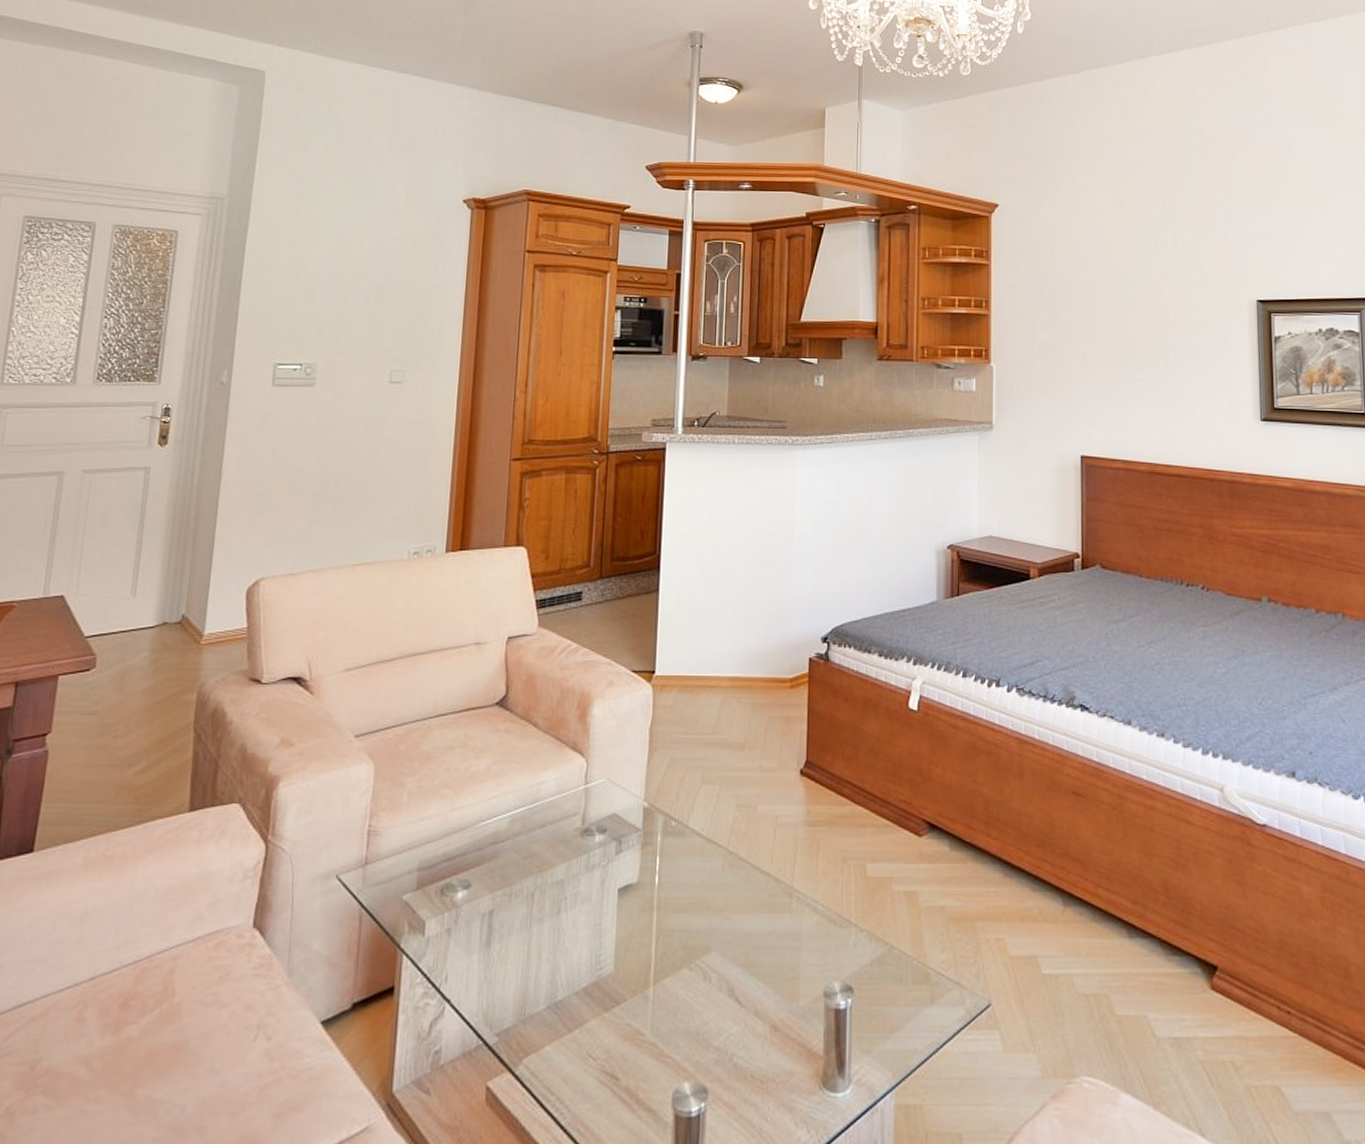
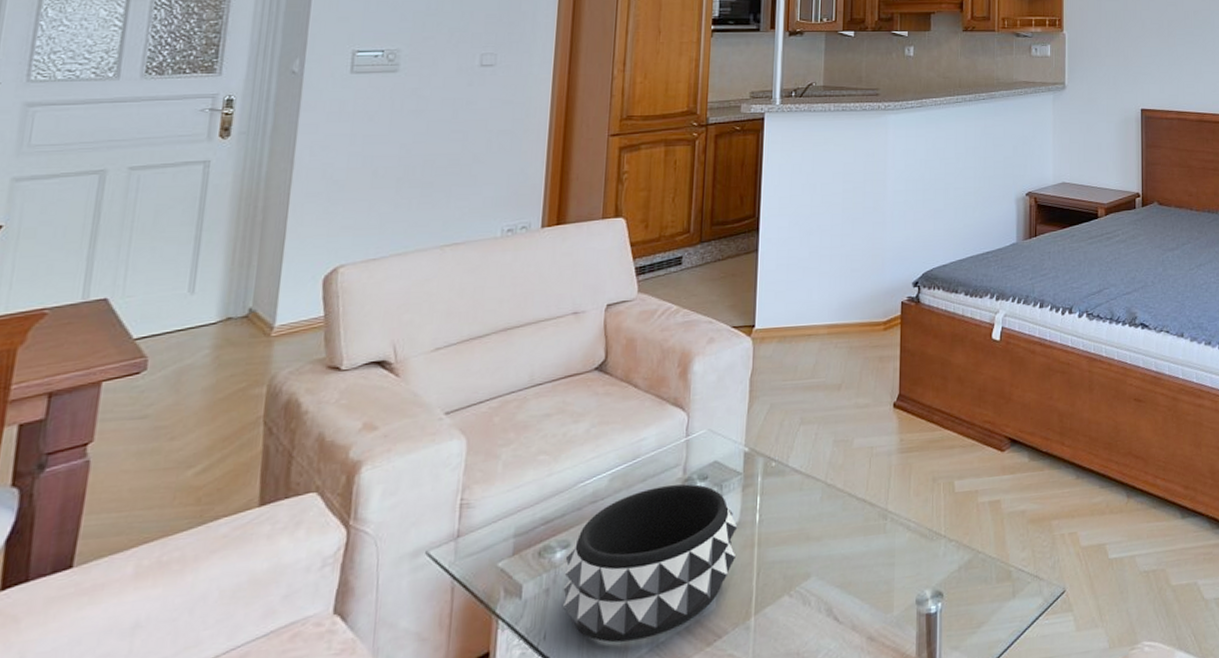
decorative bowl: none [464,835,637,996] -> present [563,484,738,643]

